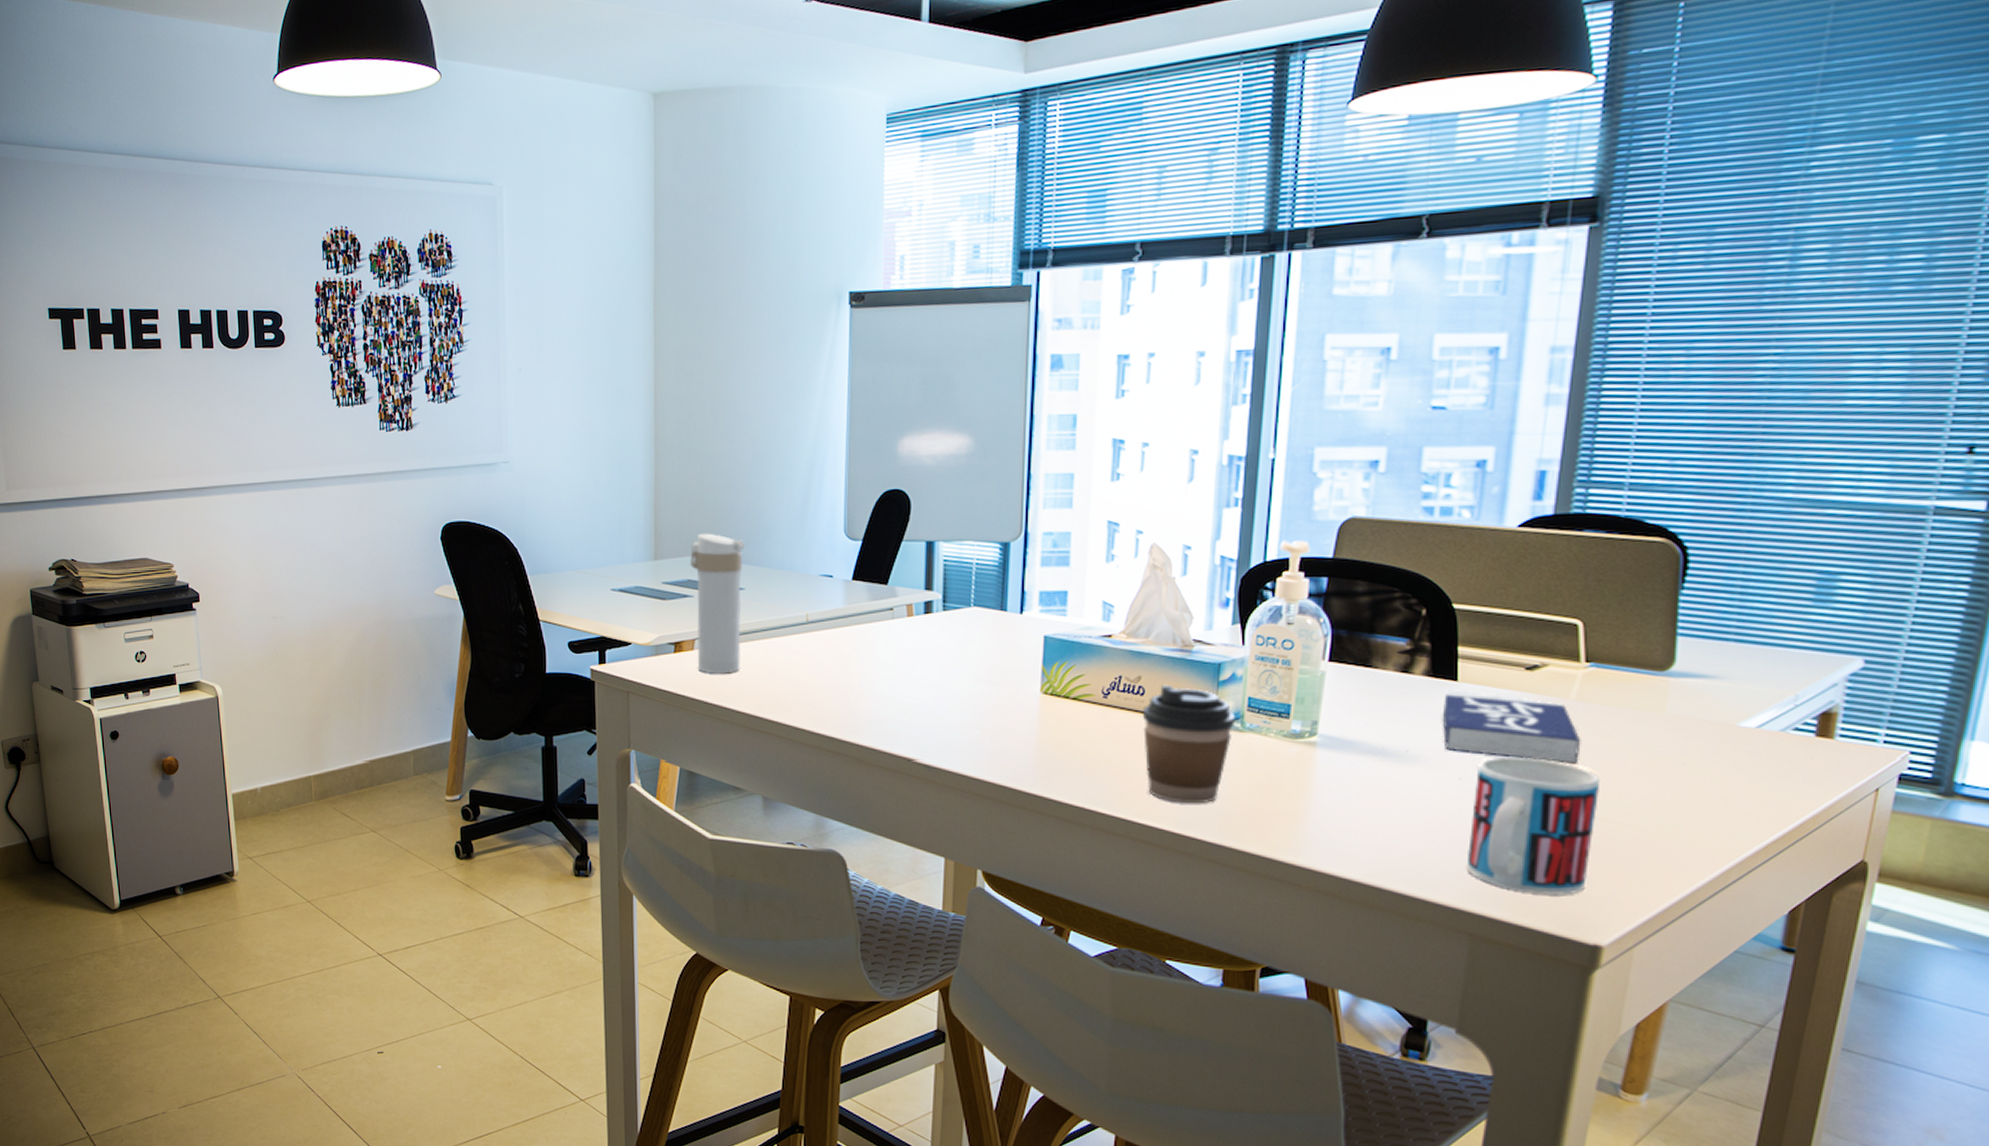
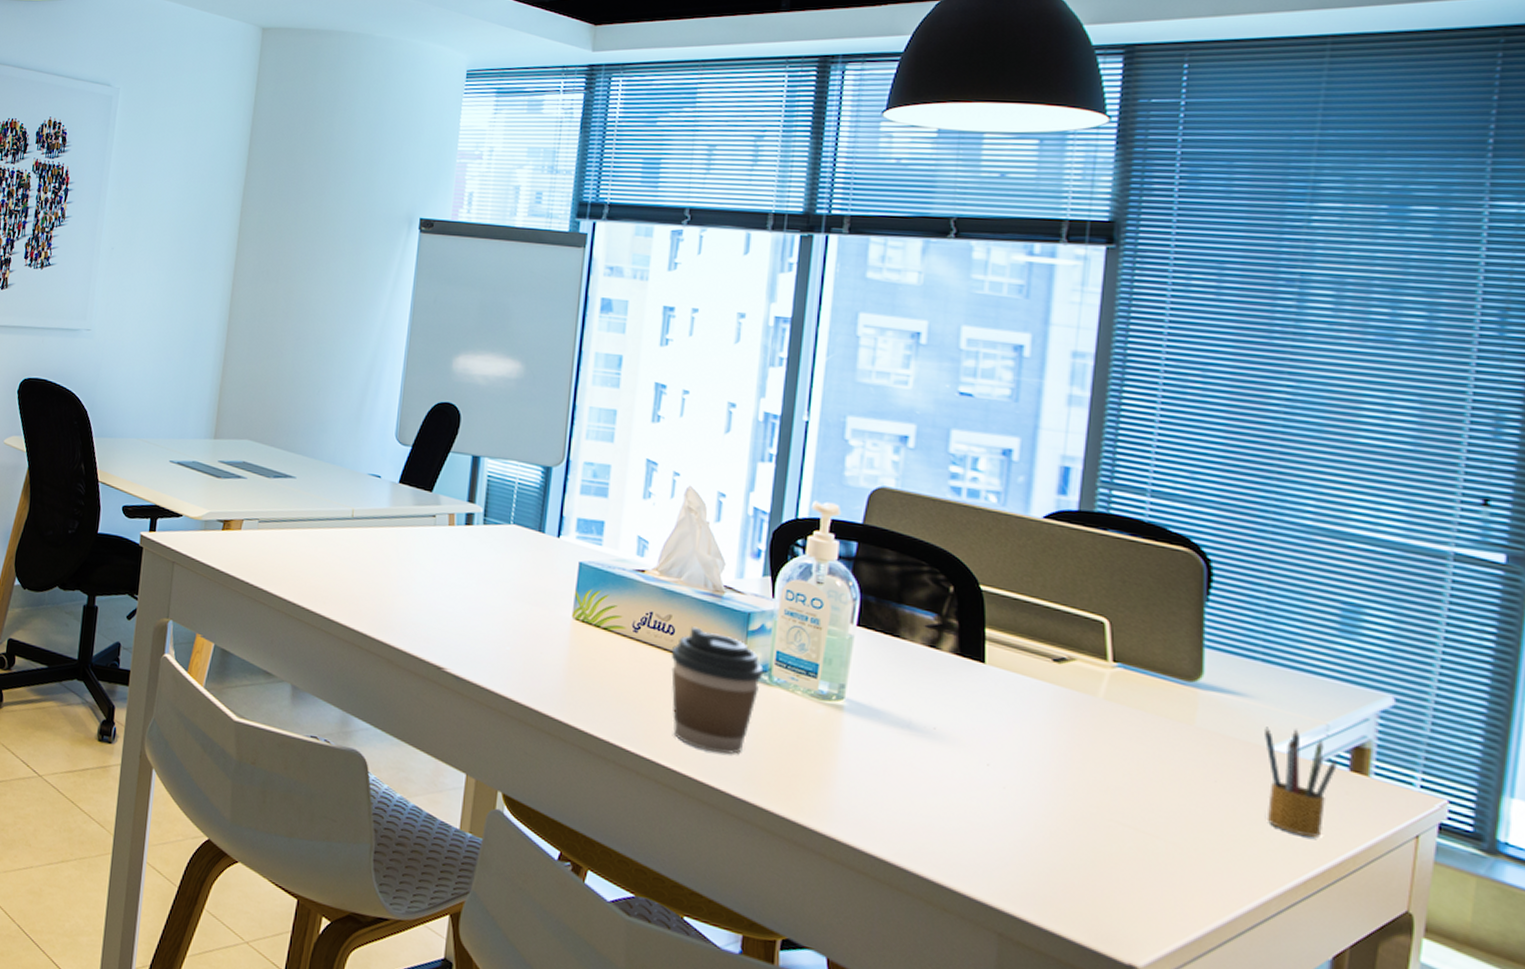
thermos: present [689,533,746,674] -> none [242,419,302,557]
book: present [1443,688,1581,764] -> none [971,669,1110,766]
mug: present [1466,756,1599,896] -> none [995,747,1130,905]
pencil box: none [1731,703,1804,803] -> present [1265,727,1337,837]

